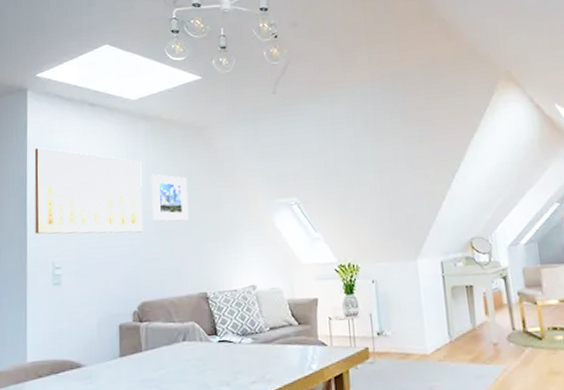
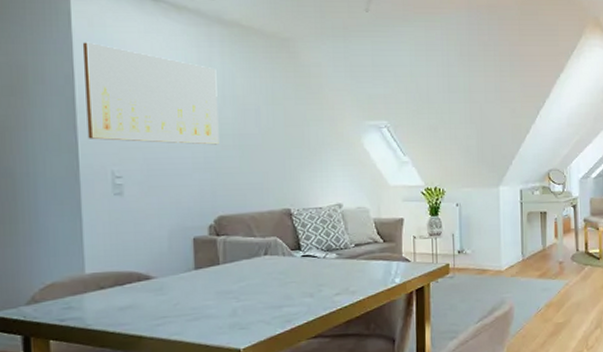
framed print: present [152,174,189,221] -> none [229,84,272,136]

